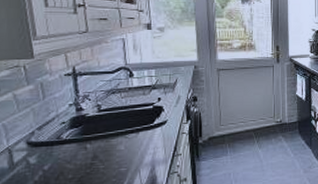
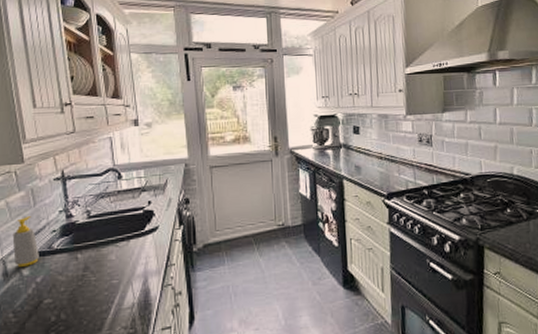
soap bottle: none [19,109,47,156] -> present [12,216,39,267]

